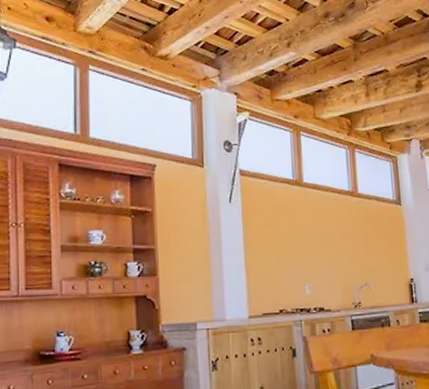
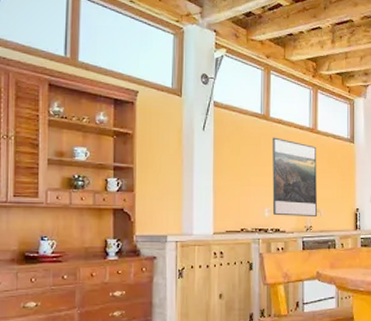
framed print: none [308,204,367,293] -> present [272,137,318,216]

